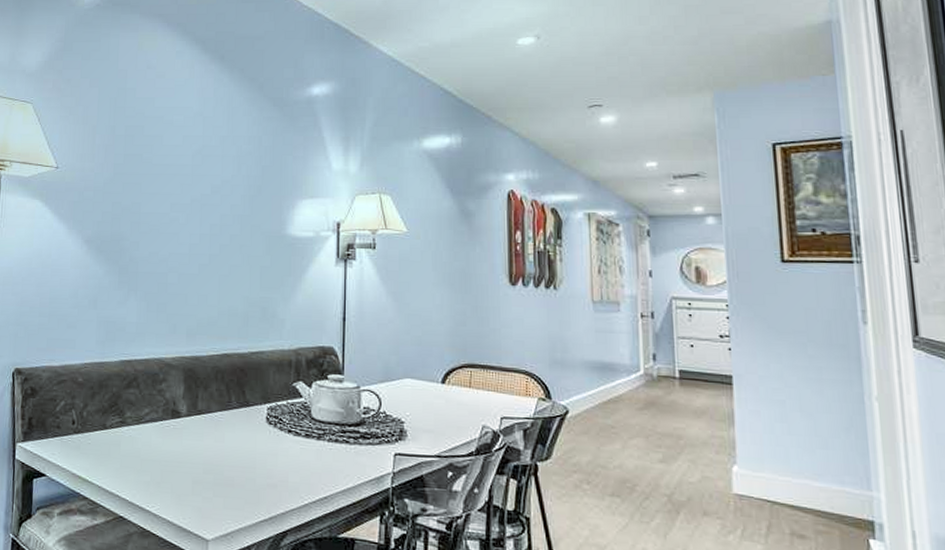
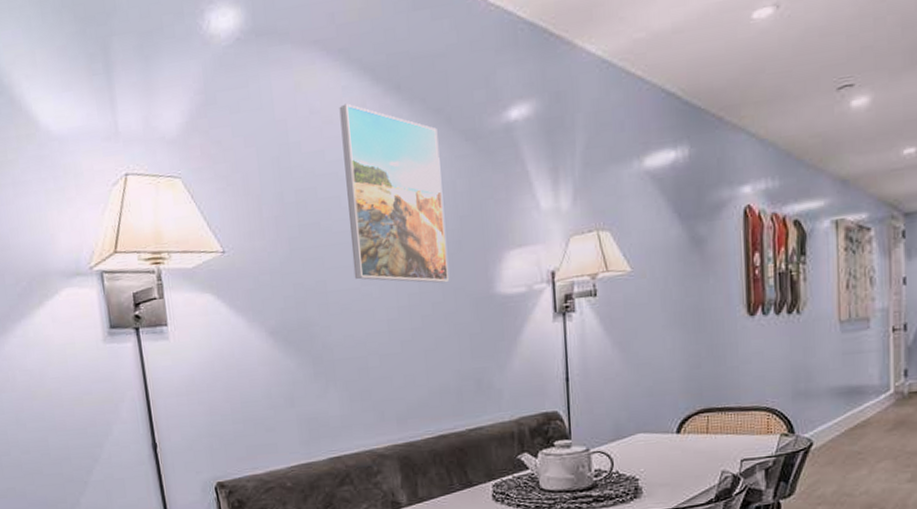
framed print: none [166,64,251,220] -> present [339,103,449,284]

